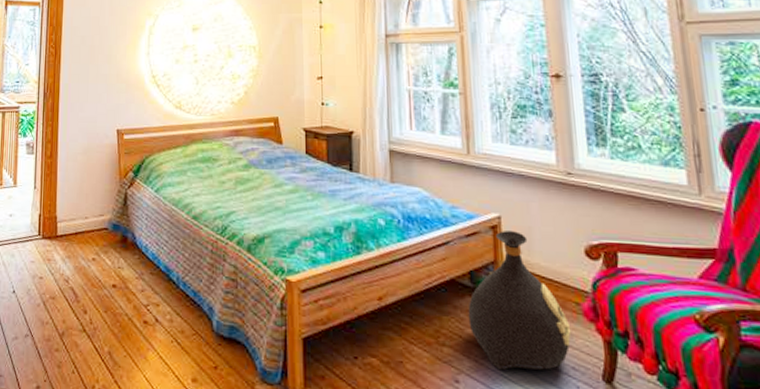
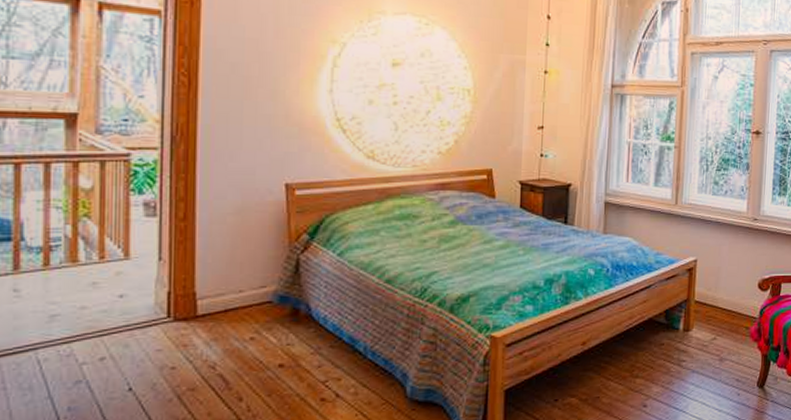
bag: present [468,231,571,371] -> none [660,272,740,391]

